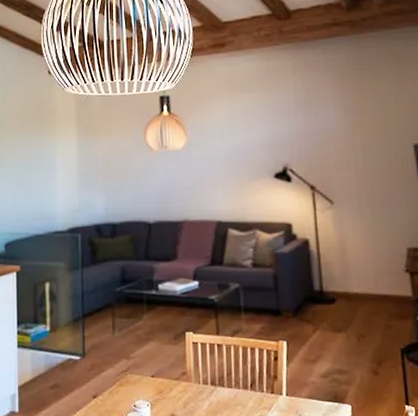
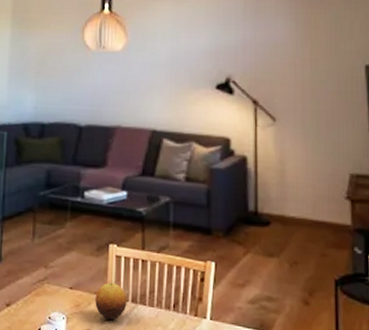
fruit: none [176,368,207,403] -> present [95,282,127,320]

